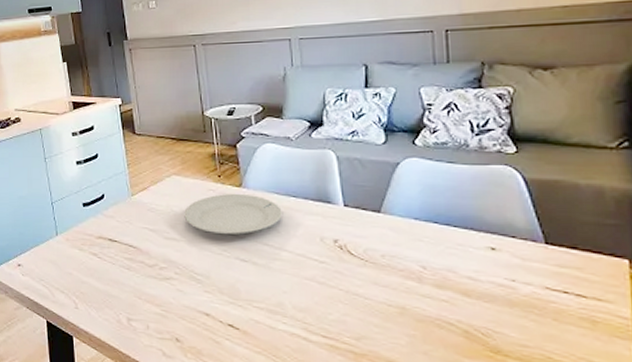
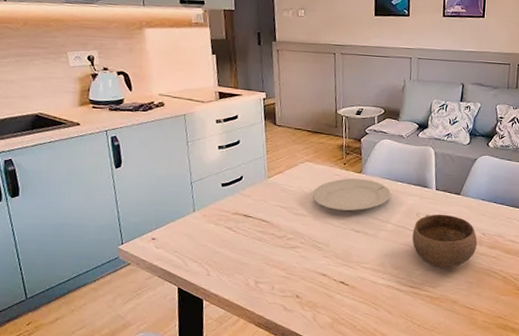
bowl: none [318,238,416,314] -> present [412,214,477,268]

